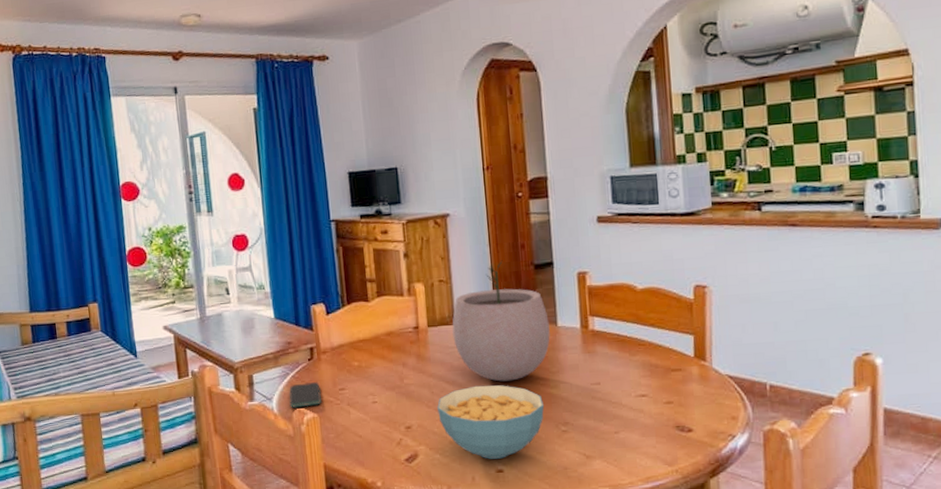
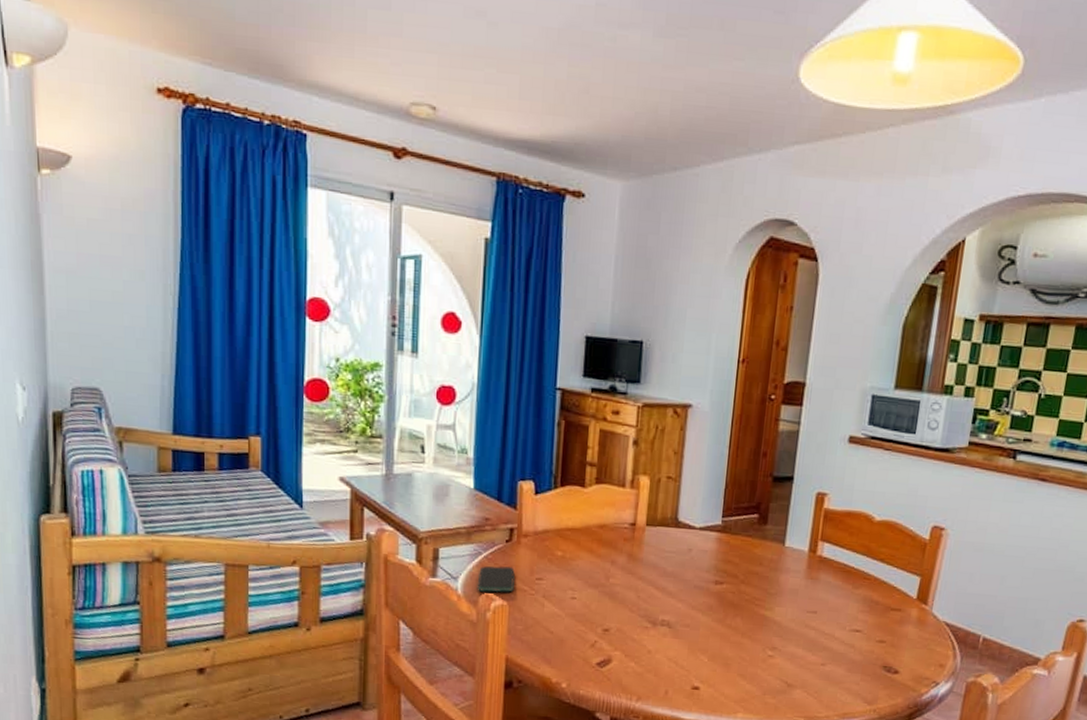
cereal bowl: present [437,385,544,459] -> none [640,596,755,676]
plant pot: present [452,260,550,382] -> none [671,466,777,597]

